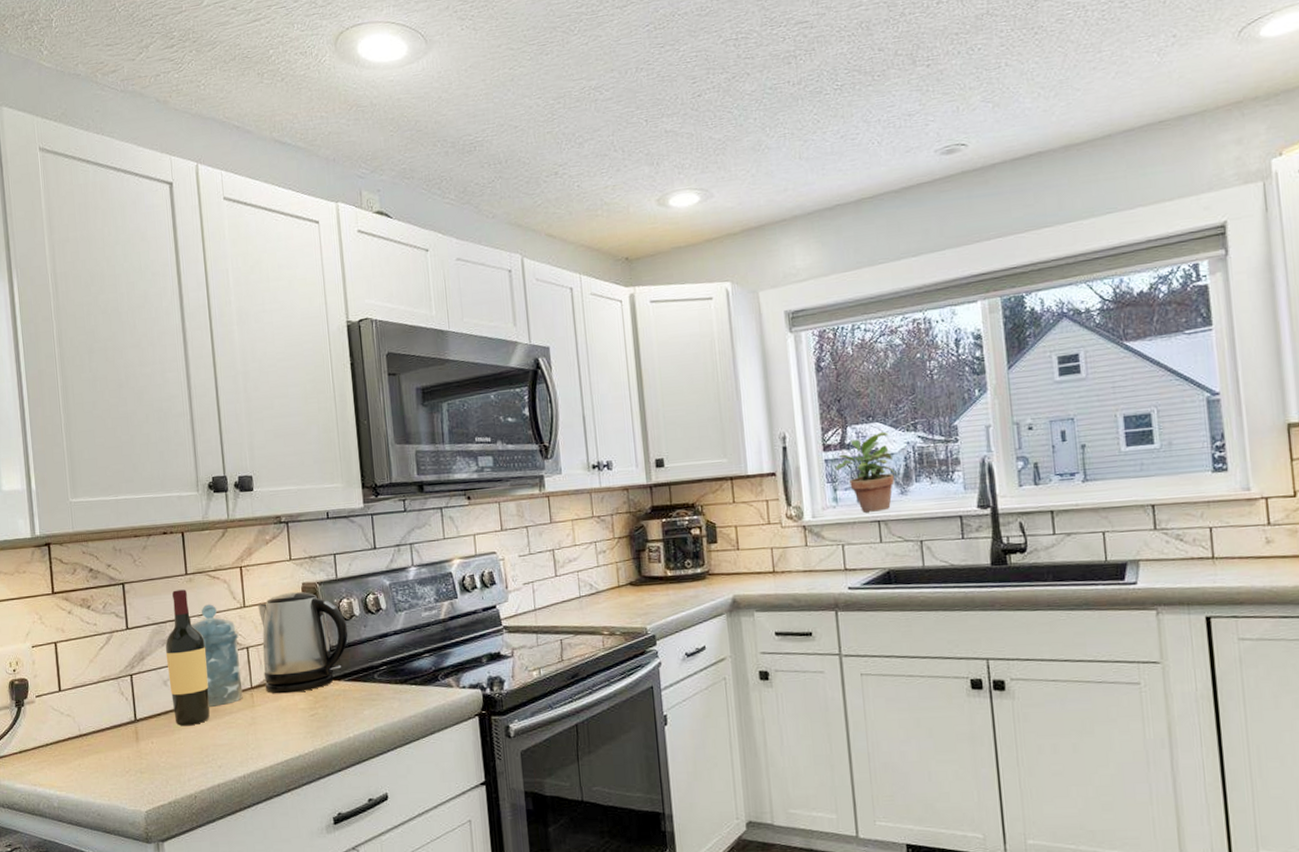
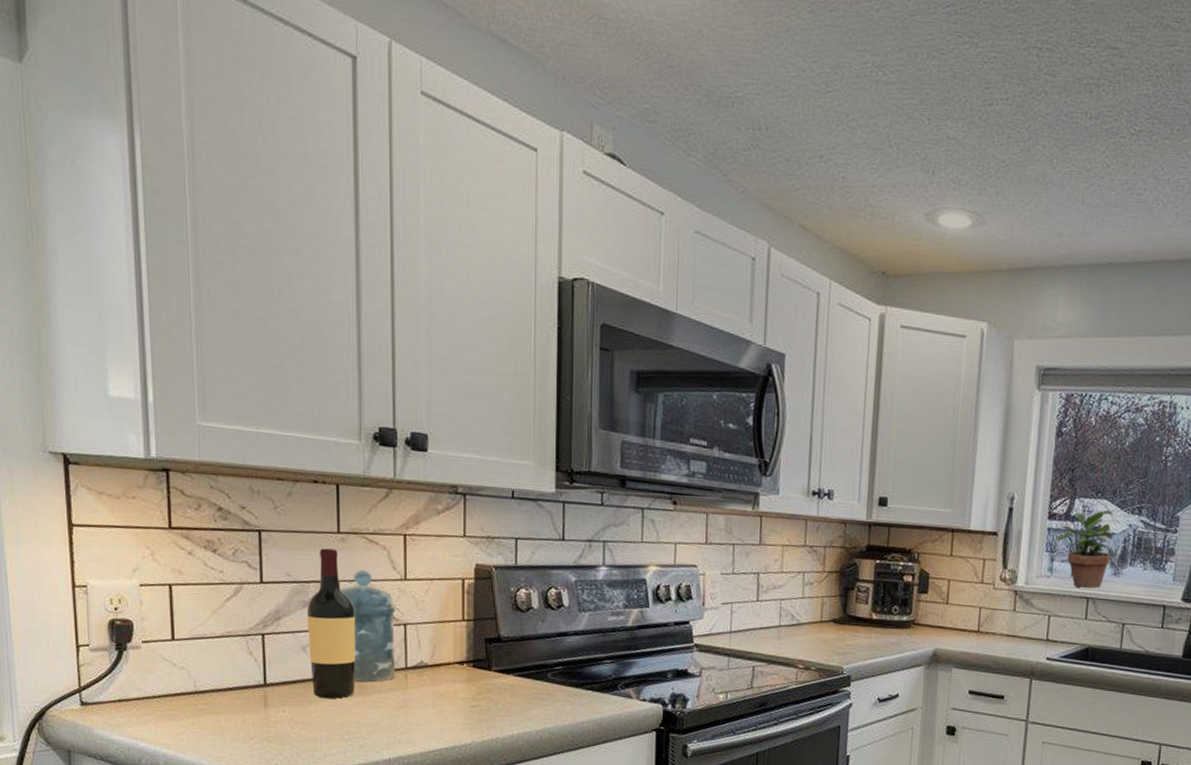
kettle: present [258,591,348,694] -> none [421,571,523,681]

